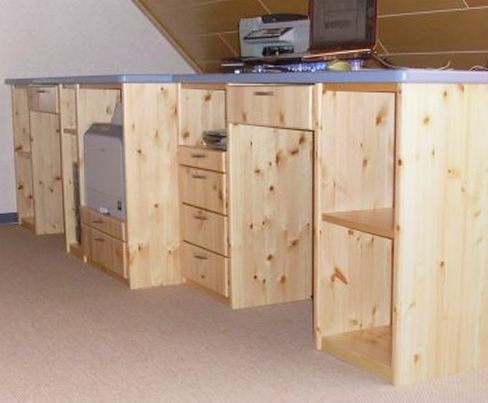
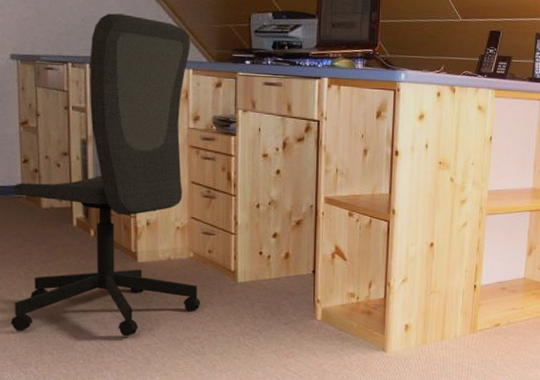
office chair: none [9,30,195,368] -> present [10,13,201,337]

